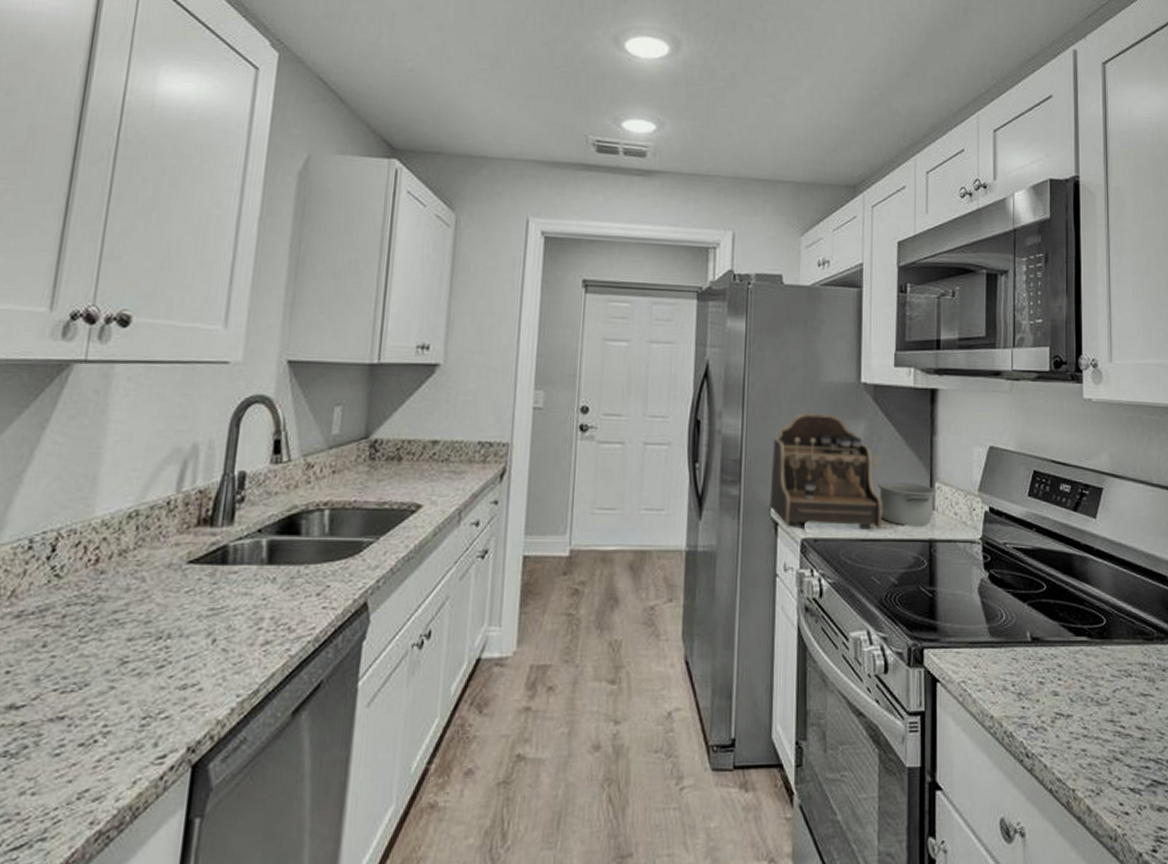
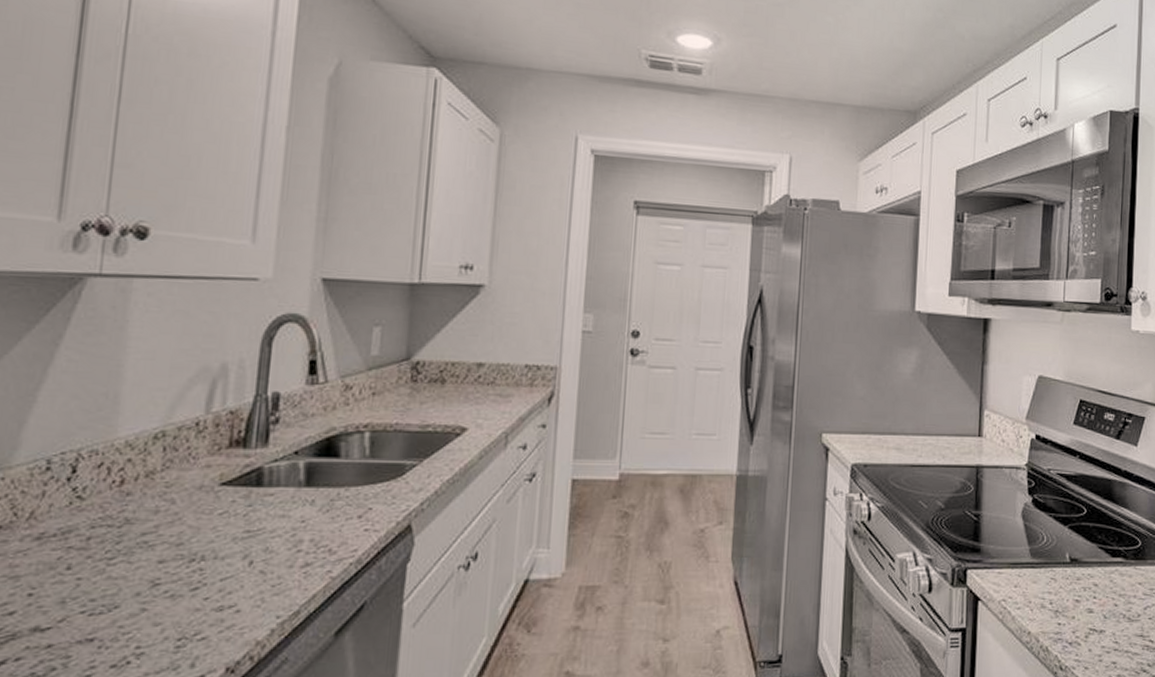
spice rack: present [769,412,883,530] -> none [821,340,933,456]
cooking pot: present [877,481,937,526] -> none [927,408,986,453]

